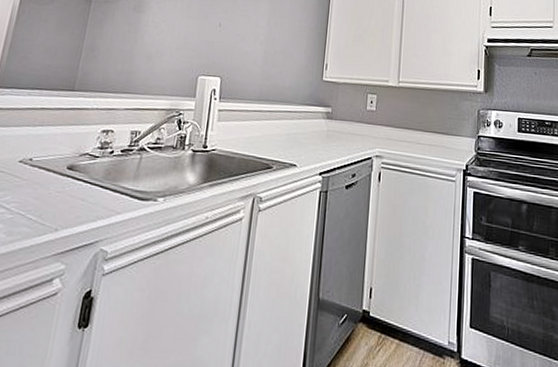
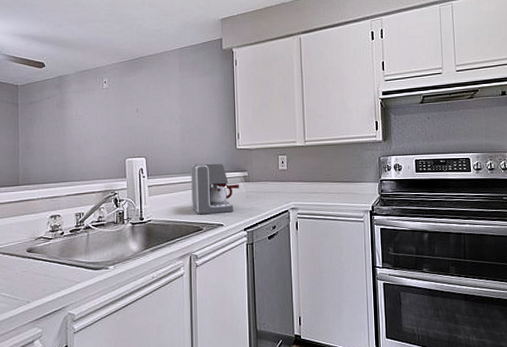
coffee maker: none [264,91,320,152] -> present [191,163,239,215]

